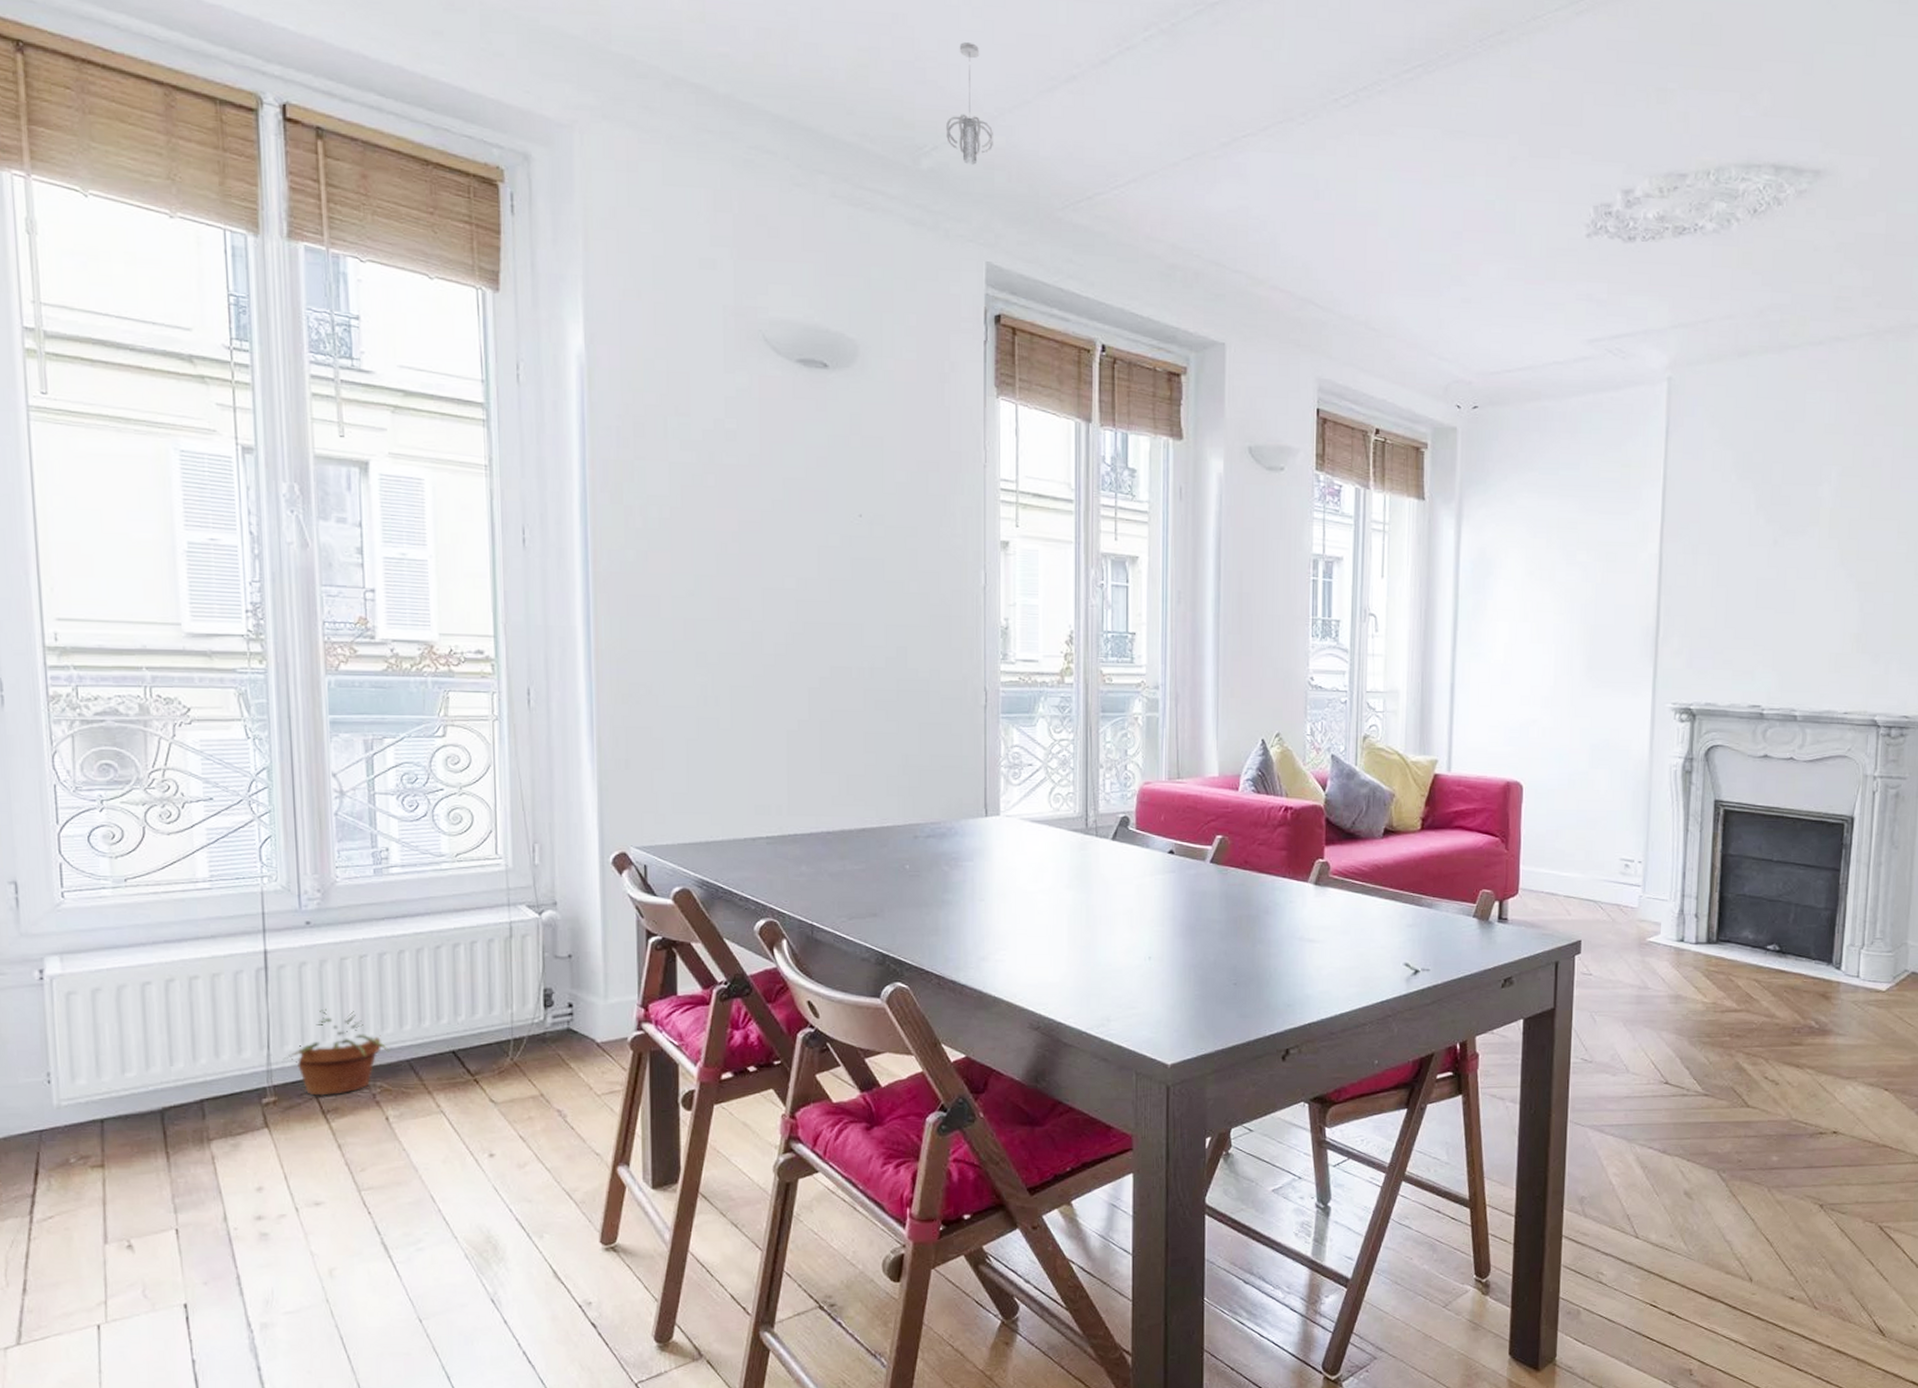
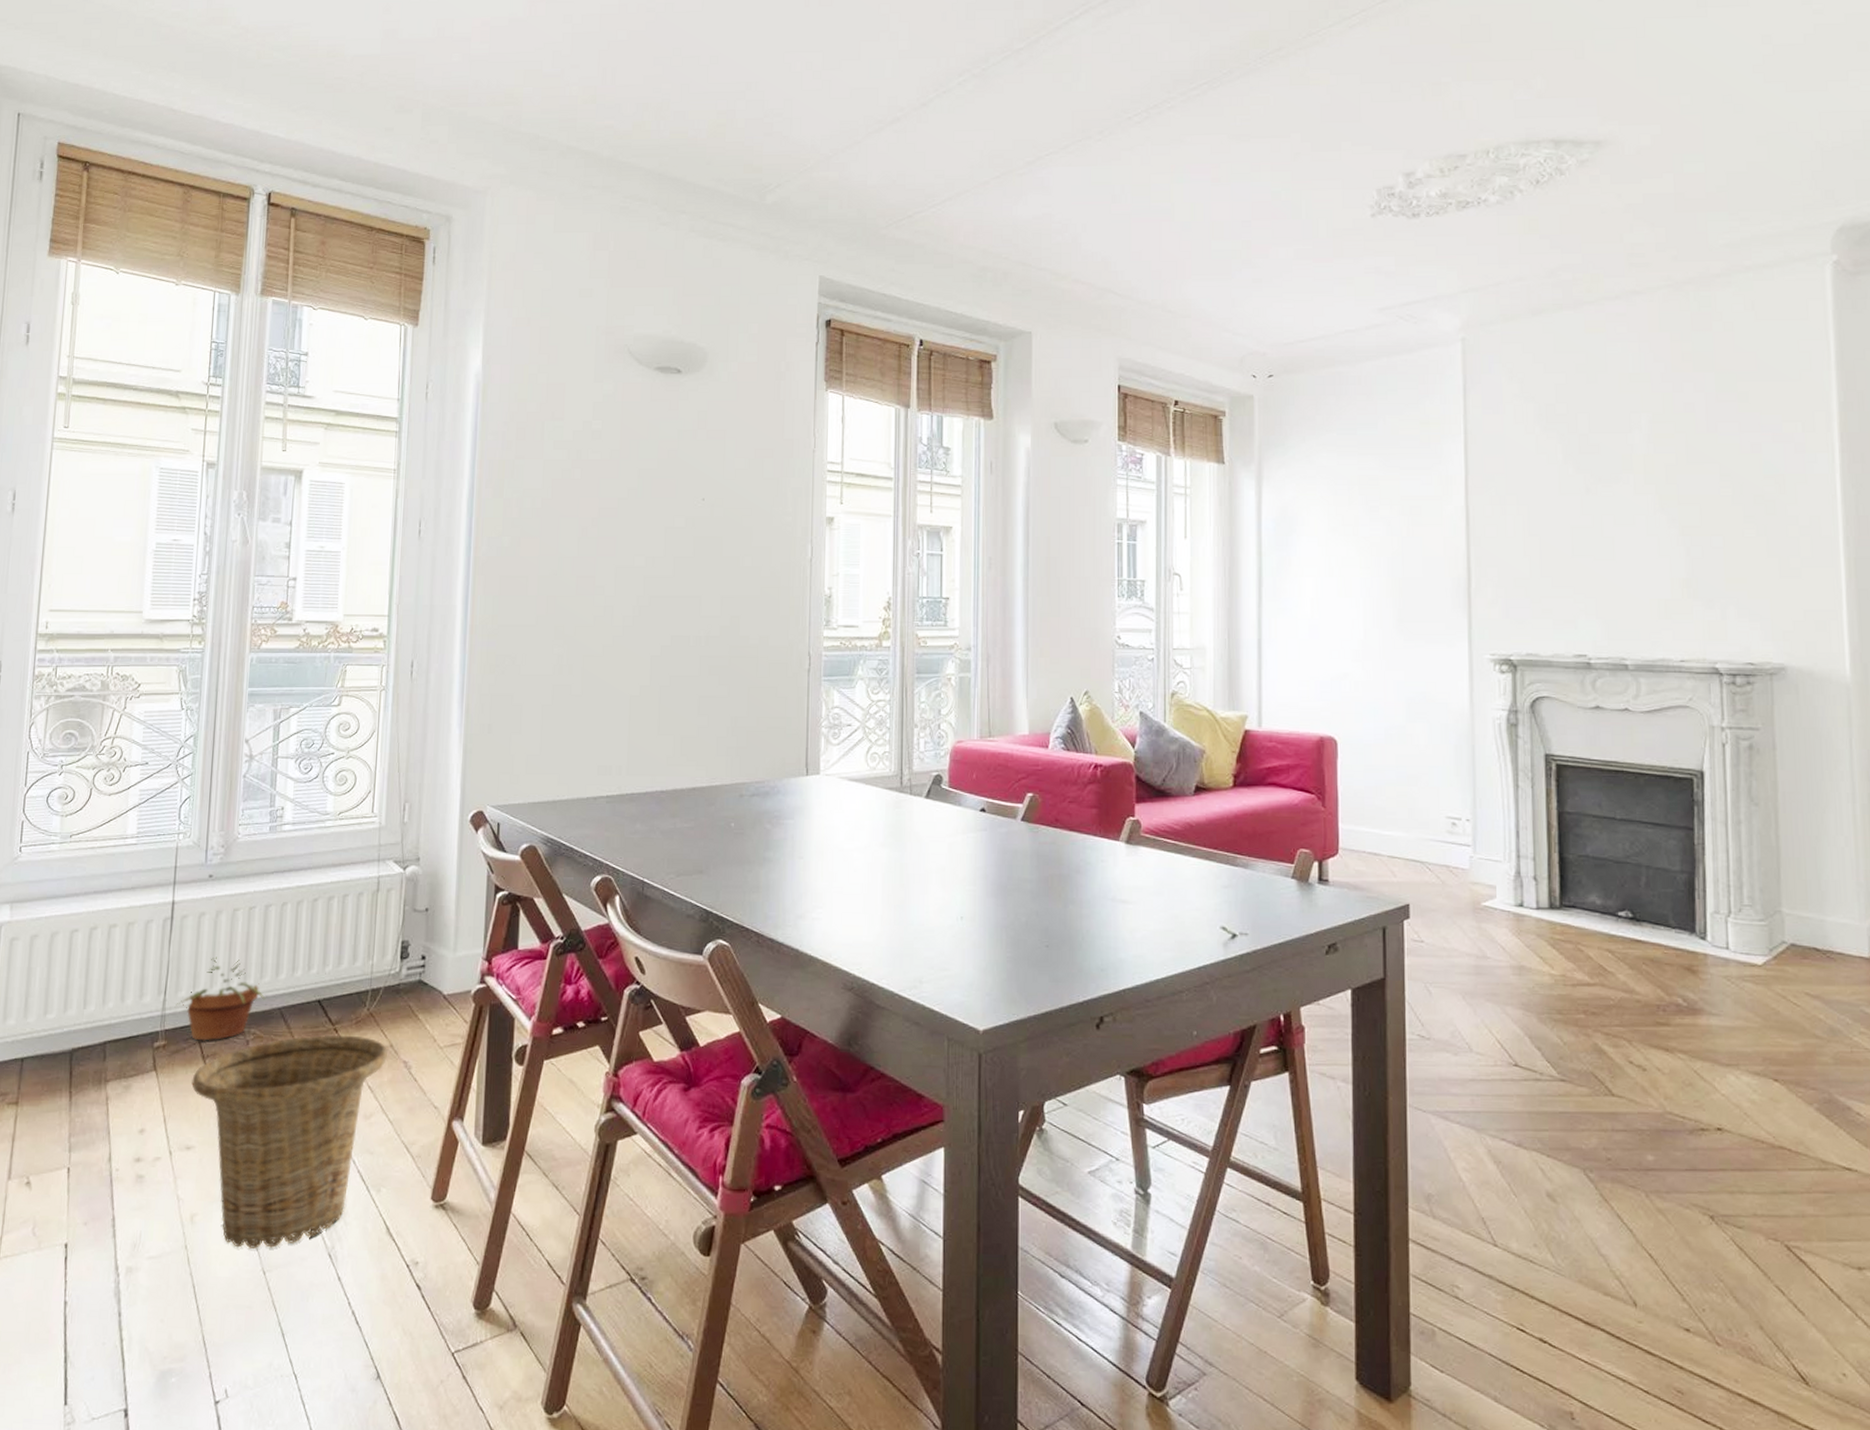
basket: none [312,1085,539,1300] -> present [191,1034,388,1250]
pendant light: present [946,42,993,165] -> none [788,99,828,197]

